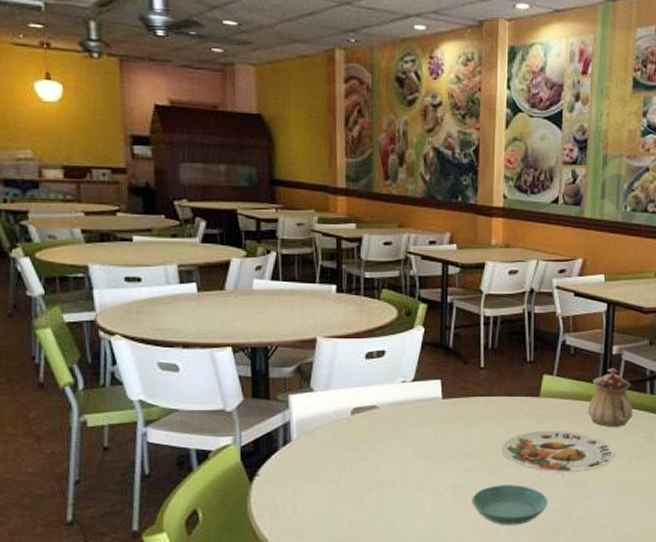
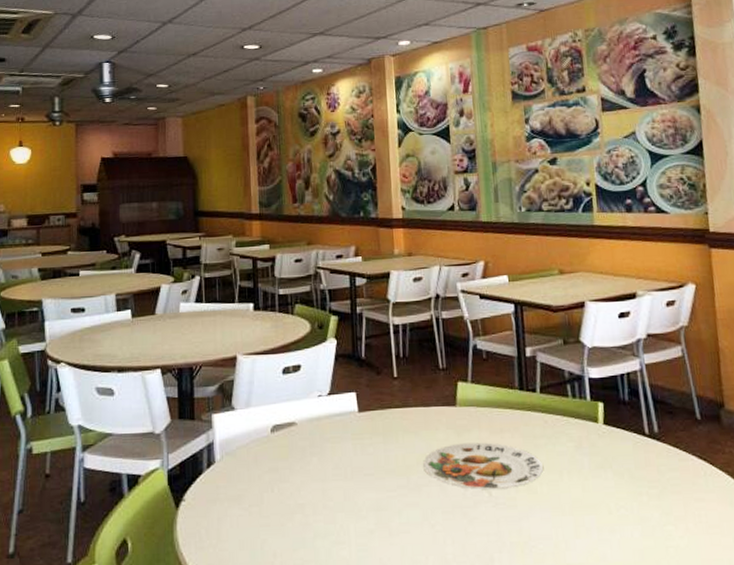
saucer: present [472,485,548,525] -> none [396,505,478,553]
teapot: present [587,368,634,427] -> none [507,371,558,436]

